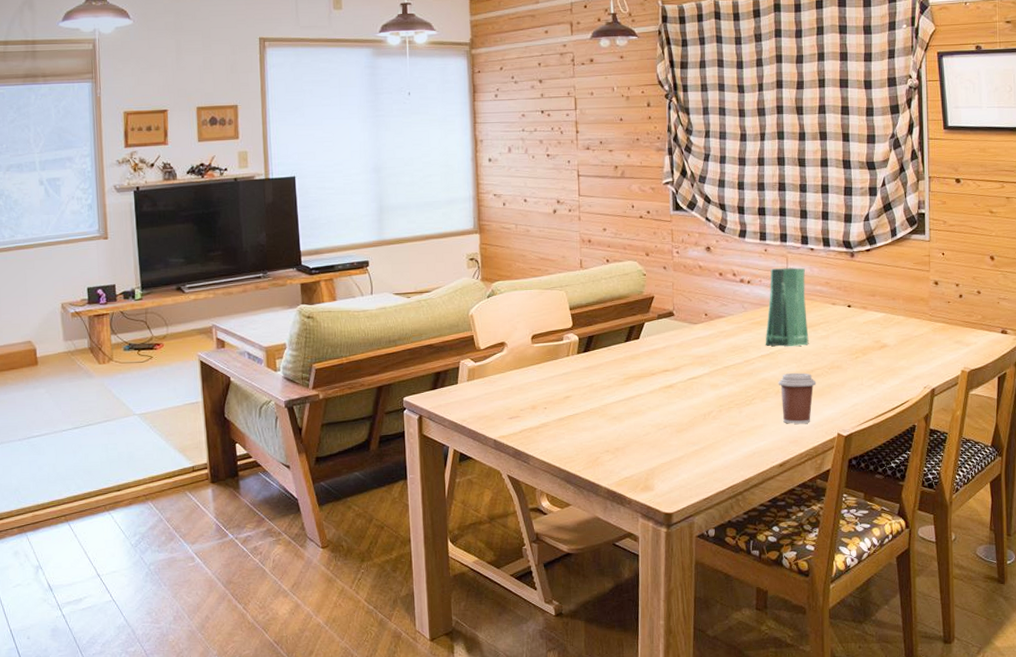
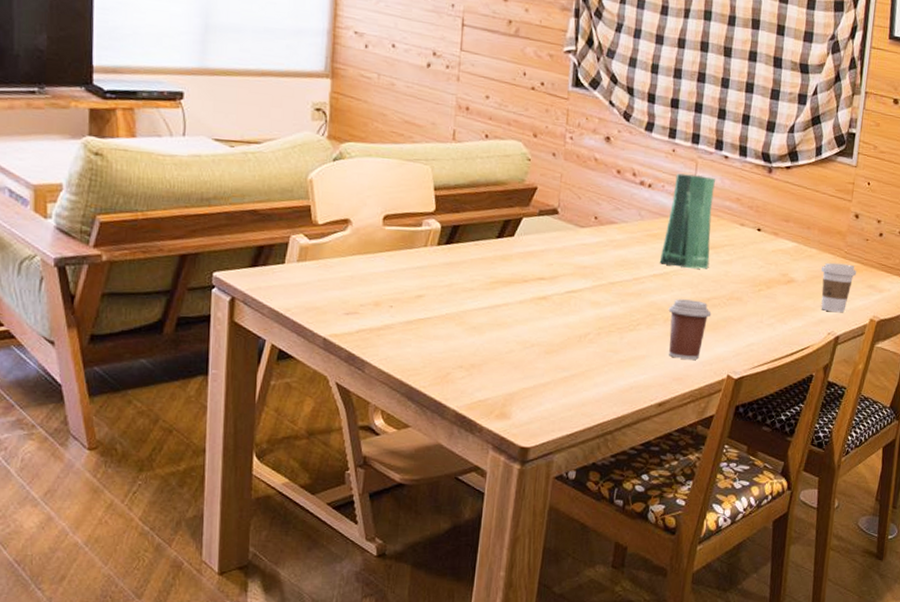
coffee cup: none [910,325,944,368] -> present [821,262,857,313]

